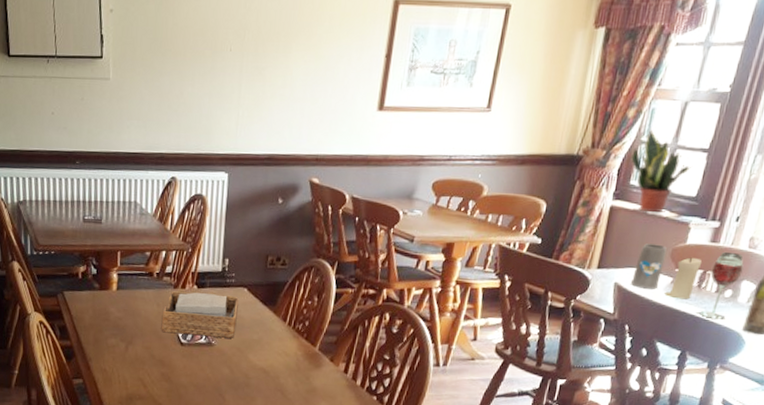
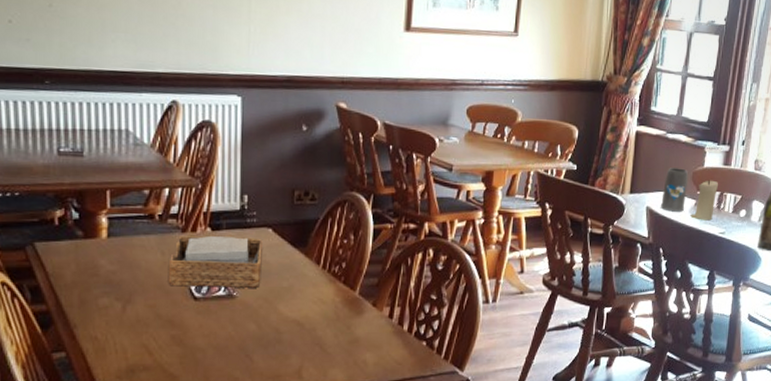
potted plant: present [631,129,691,213] -> none [649,57,701,138]
wineglass: present [701,251,744,320] -> none [722,173,753,238]

